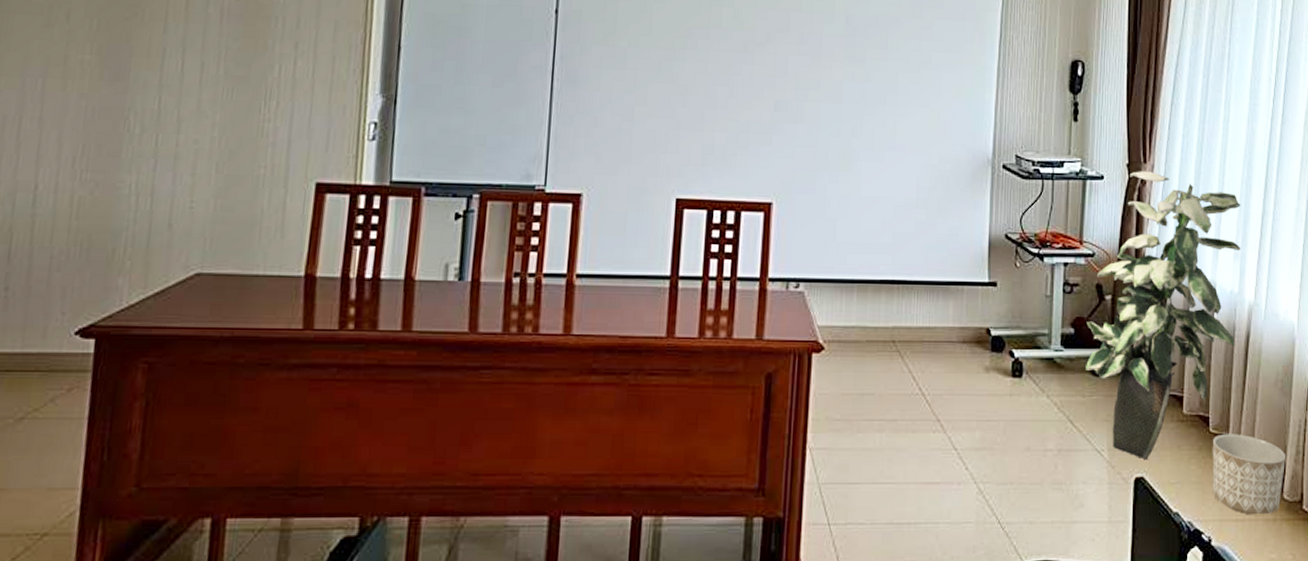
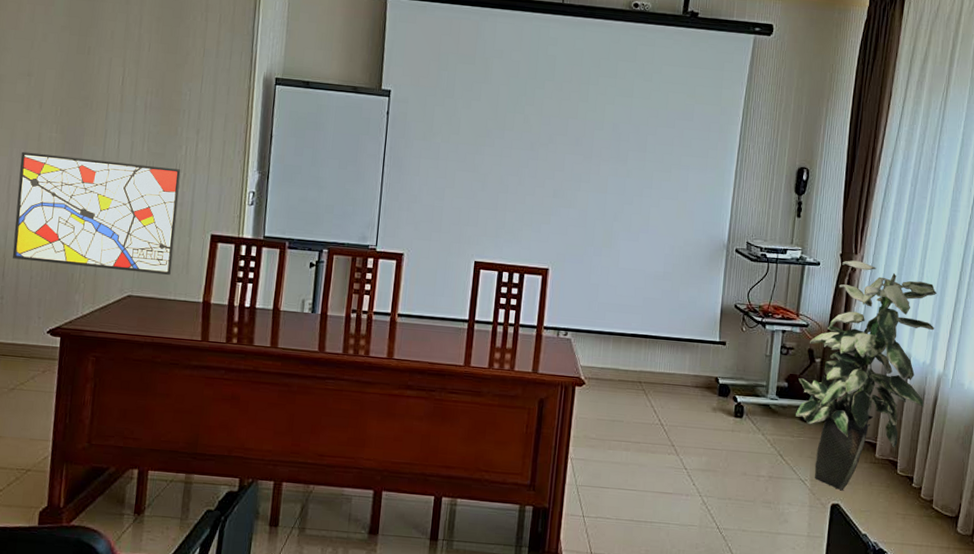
wall art: none [22,81,273,242] -> present [12,151,181,275]
planter: present [1212,434,1287,515] -> none [896,476,962,544]

